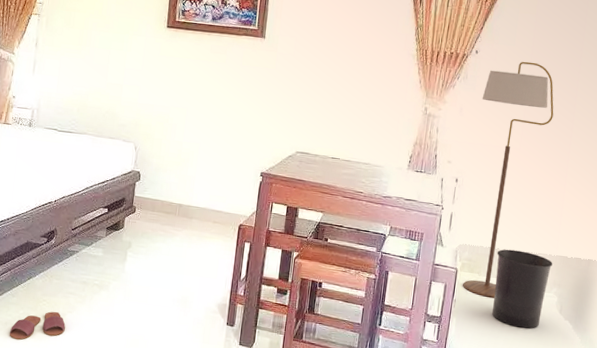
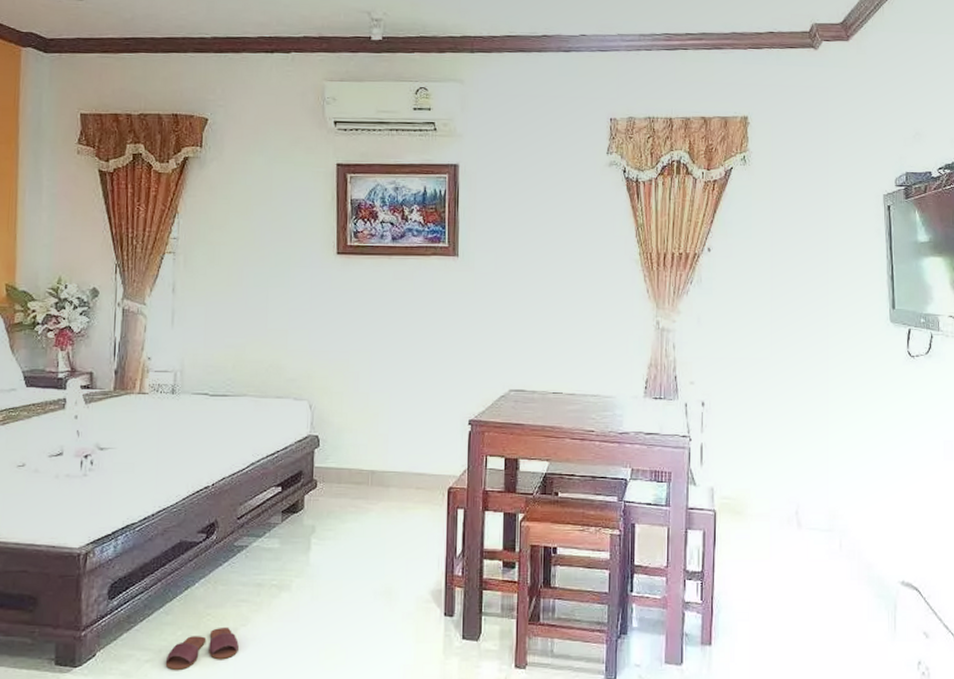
floor lamp: present [463,61,554,298] -> none [721,255,804,541]
waste bin: present [491,249,553,329] -> none [759,480,825,573]

